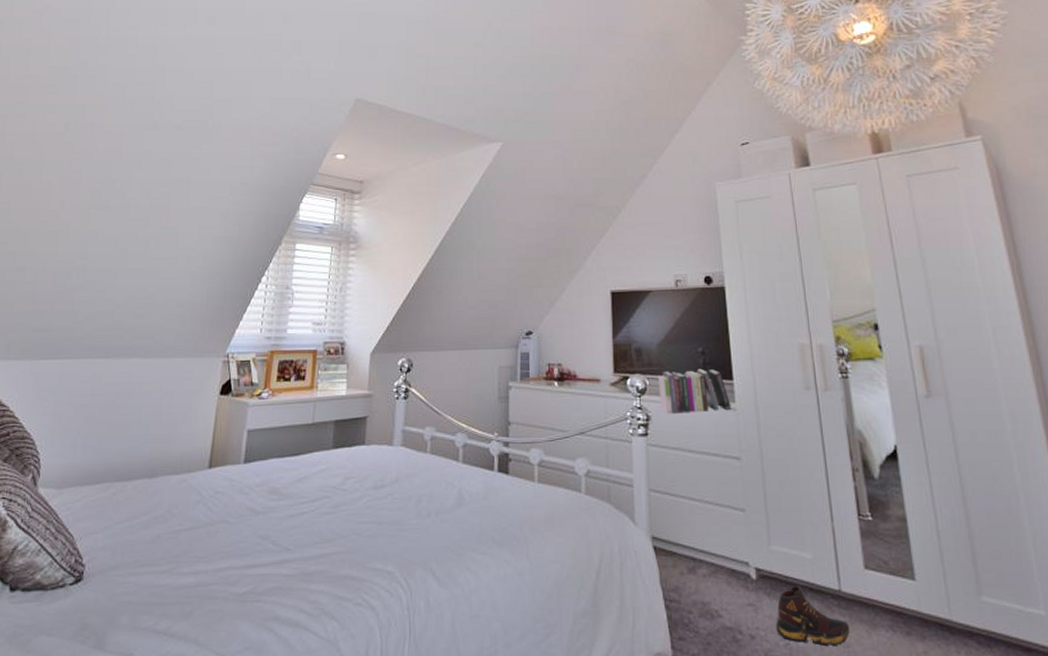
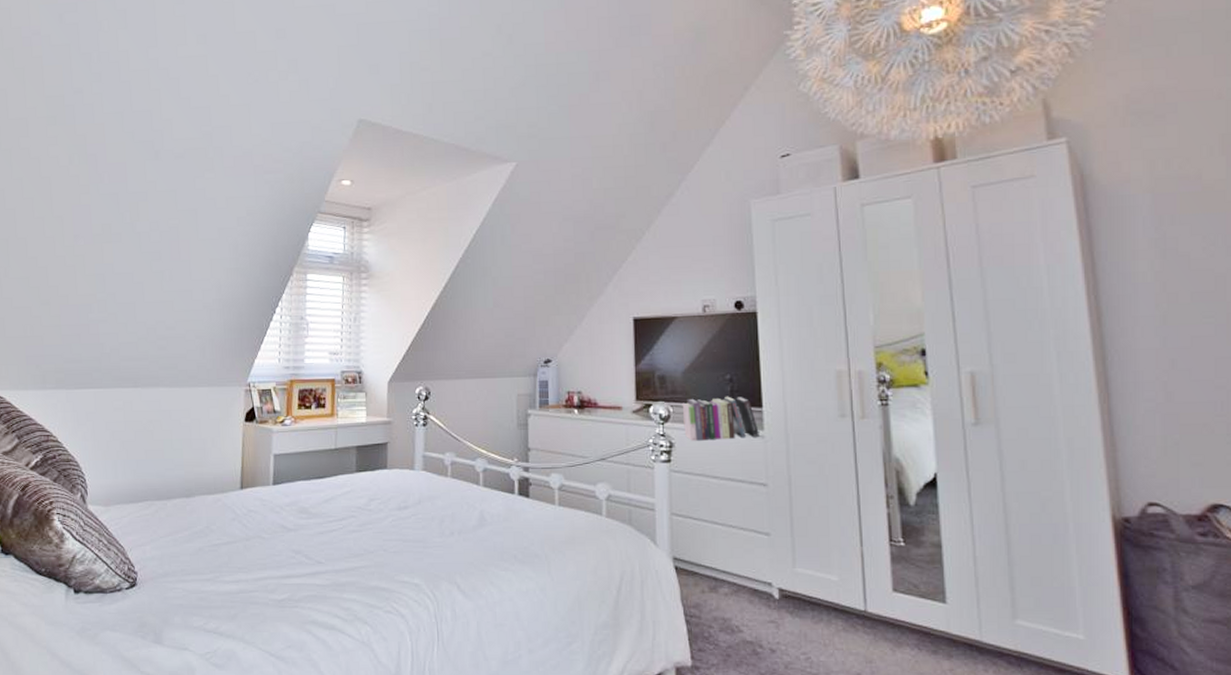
shoe: present [776,586,850,646] -> none [797,605,873,661]

